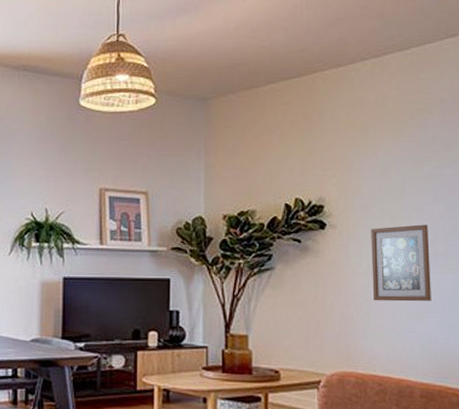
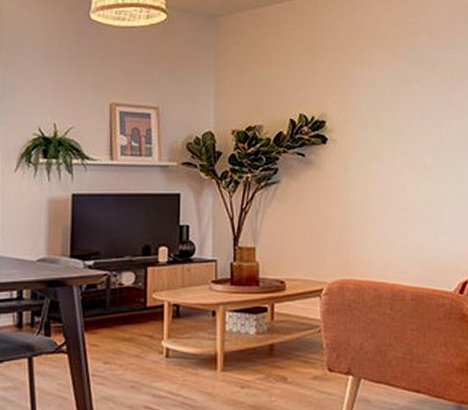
wall art: present [371,224,431,302] -> none [368,139,420,211]

